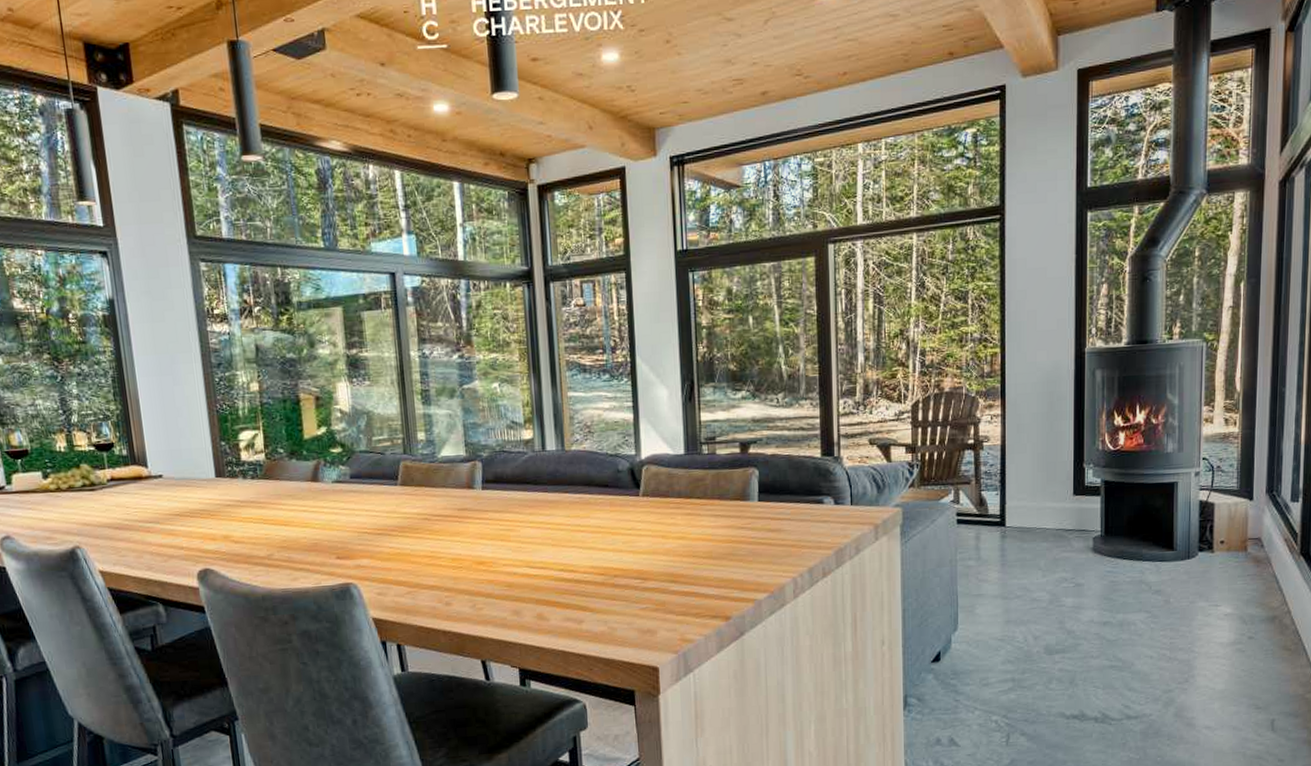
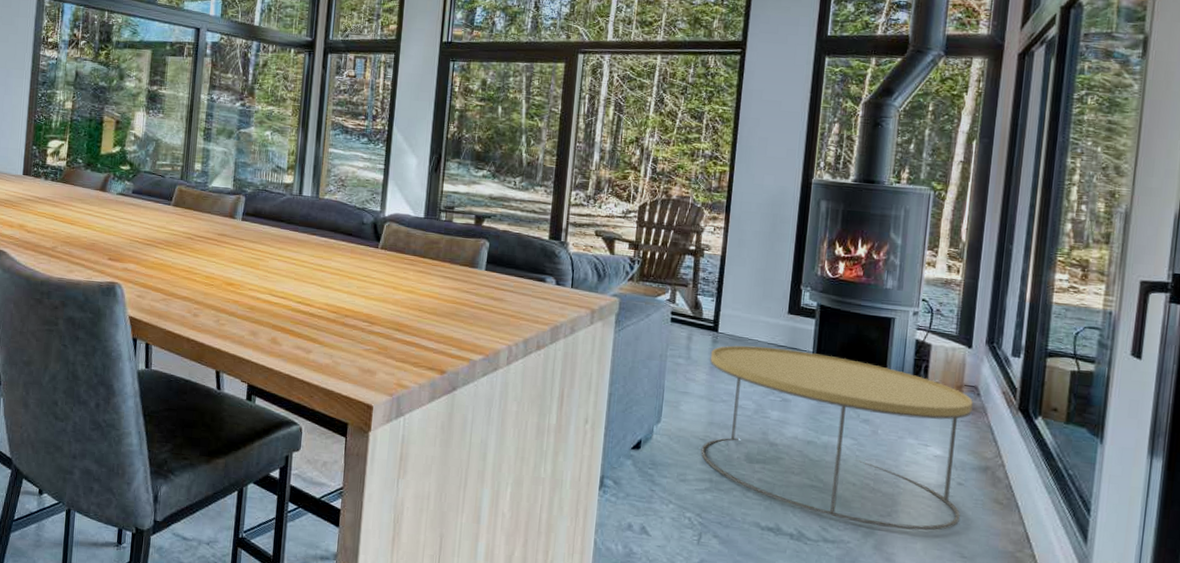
coffee table: none [1000,531,1258,695] -> present [701,345,974,531]

